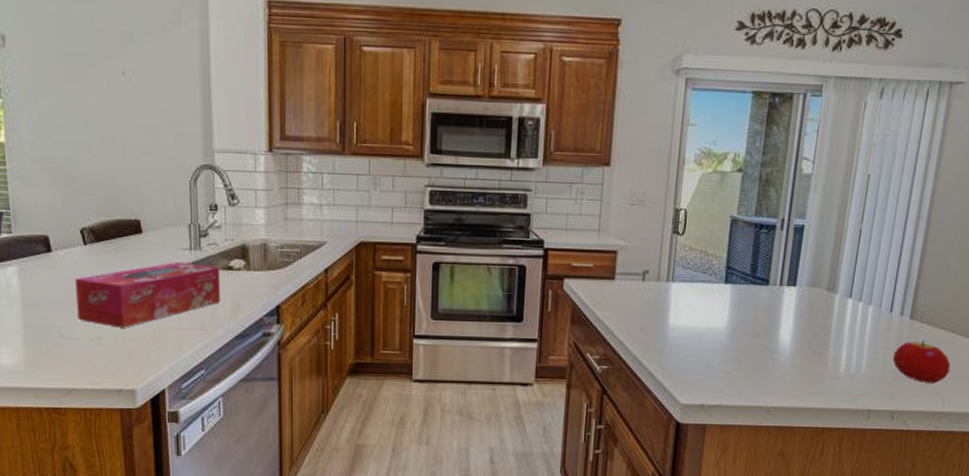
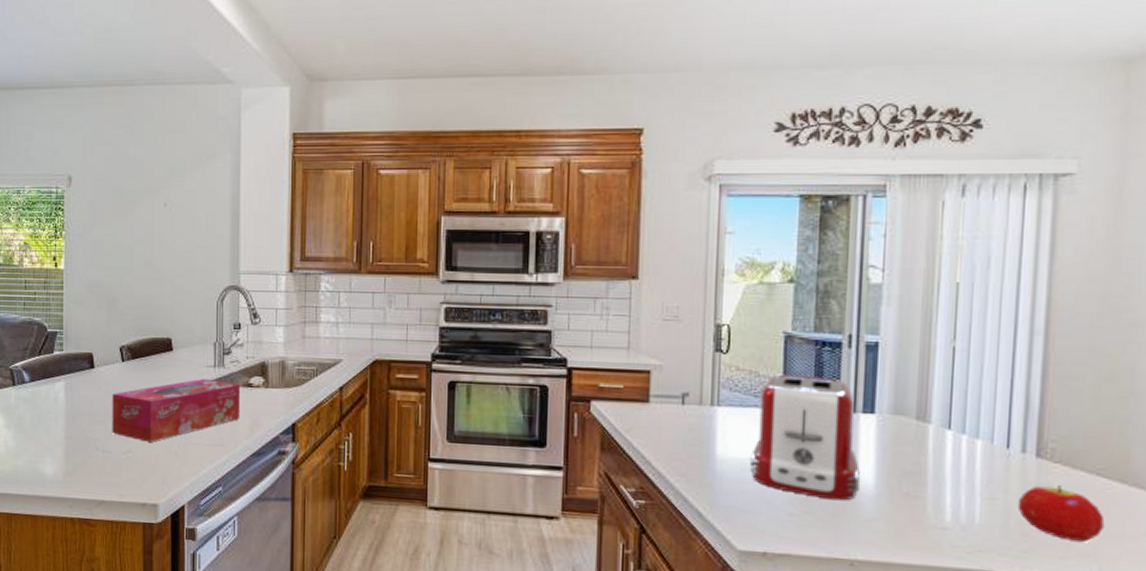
toaster: none [695,253,782,359] -> present [750,374,860,501]

